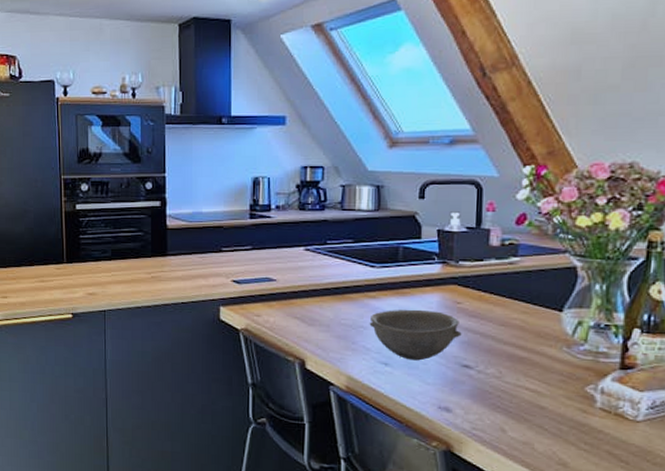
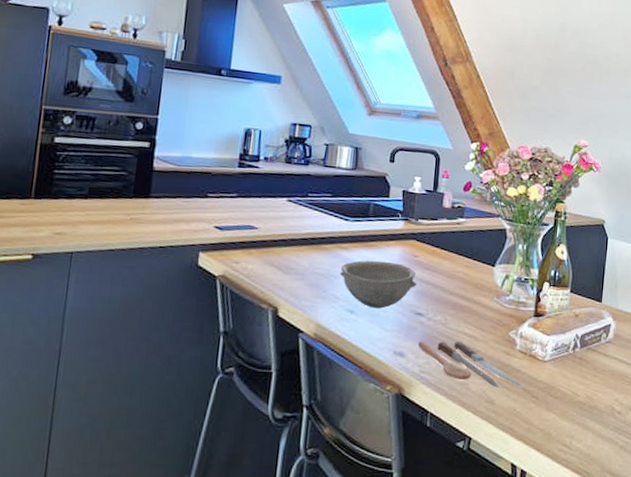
spoon: none [468,396,609,451] -> present [418,341,525,388]

